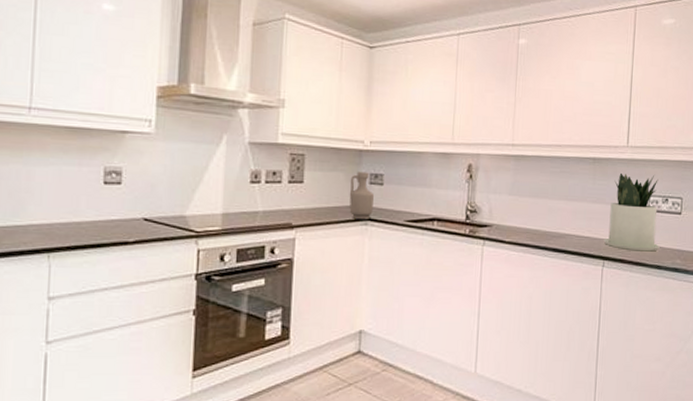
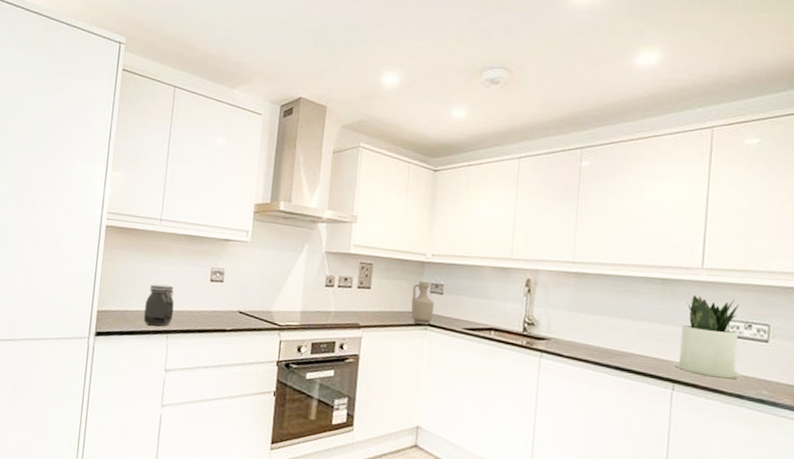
jar: none [13,190,56,245] -> present [143,284,174,327]

